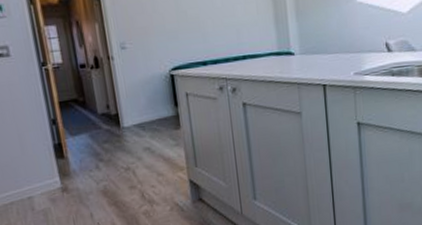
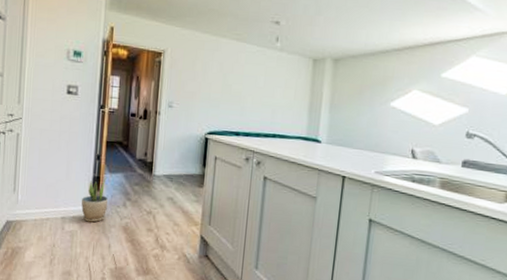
potted plant: none [45,142,79,196] -> present [81,177,109,223]

